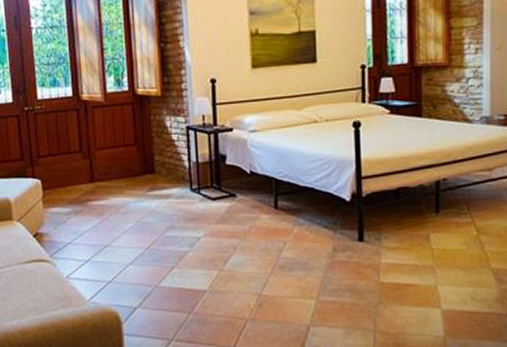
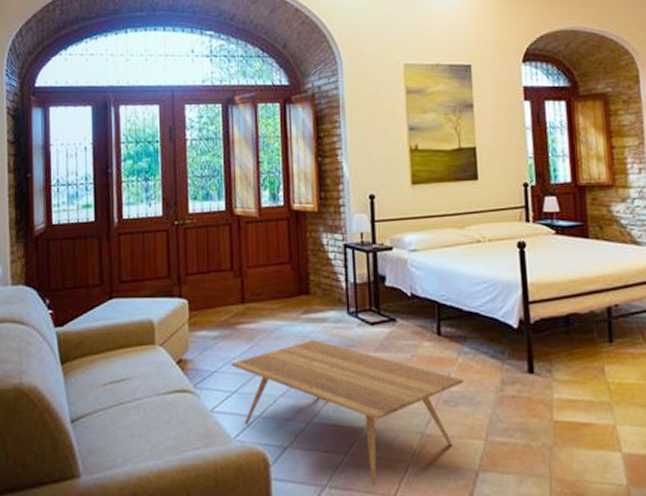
coffee table: none [83,213,298,340] -> present [231,339,463,486]

